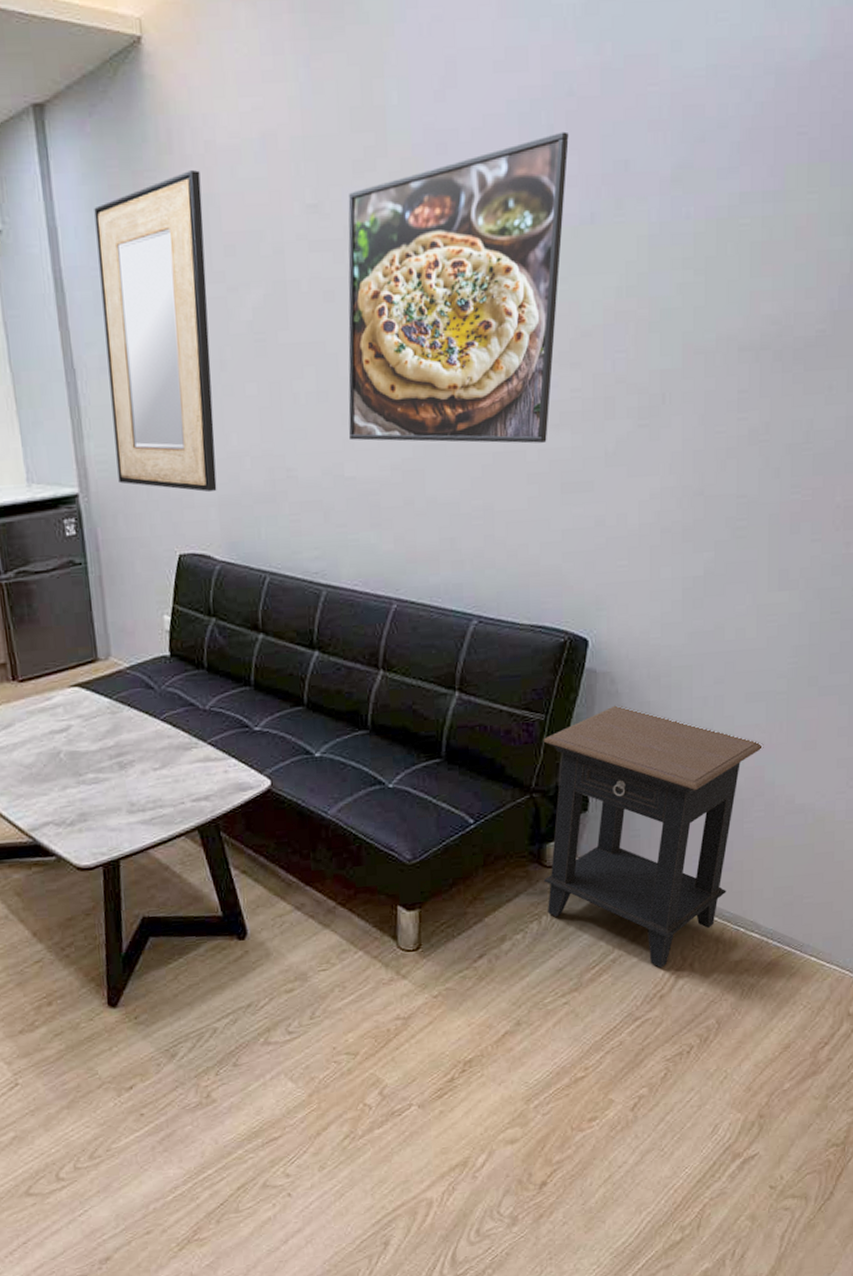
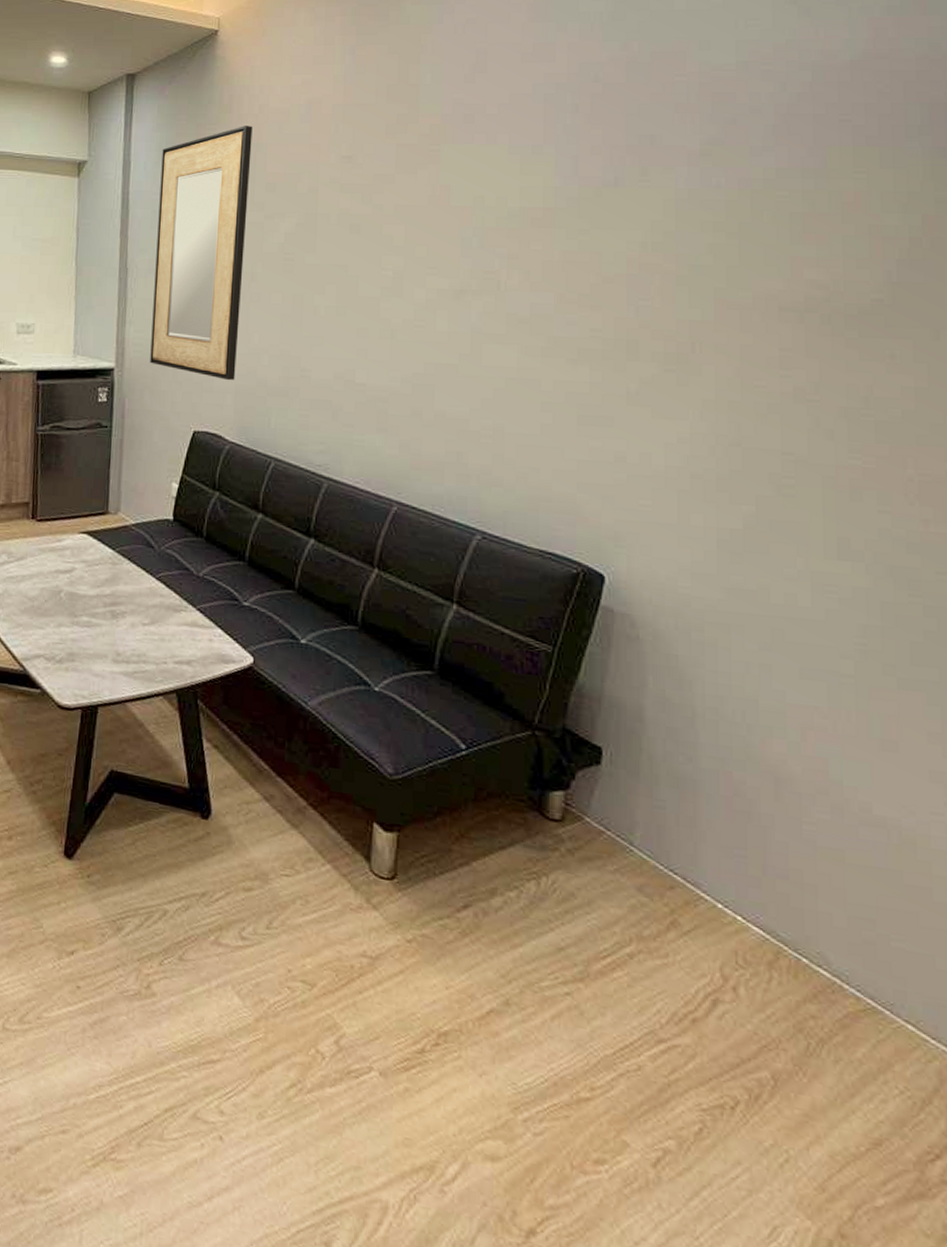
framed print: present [348,131,569,444] -> none [363,110,593,375]
side table: present [543,705,764,969] -> none [544,651,826,983]

